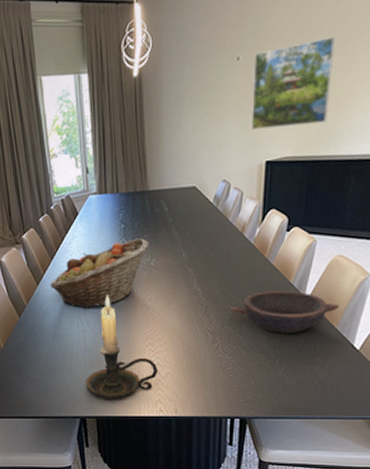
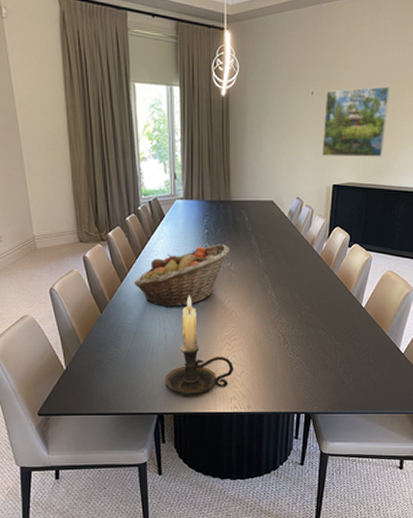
bowl: present [229,290,339,334] -> none [299,299,389,338]

